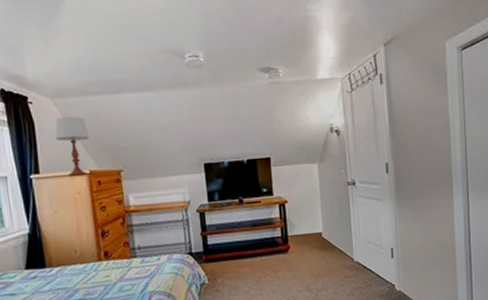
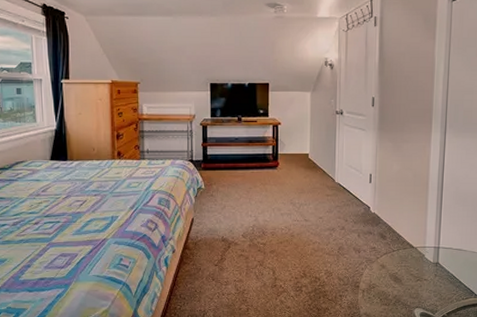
table lamp: present [55,116,90,177] -> none [85,33,114,85]

